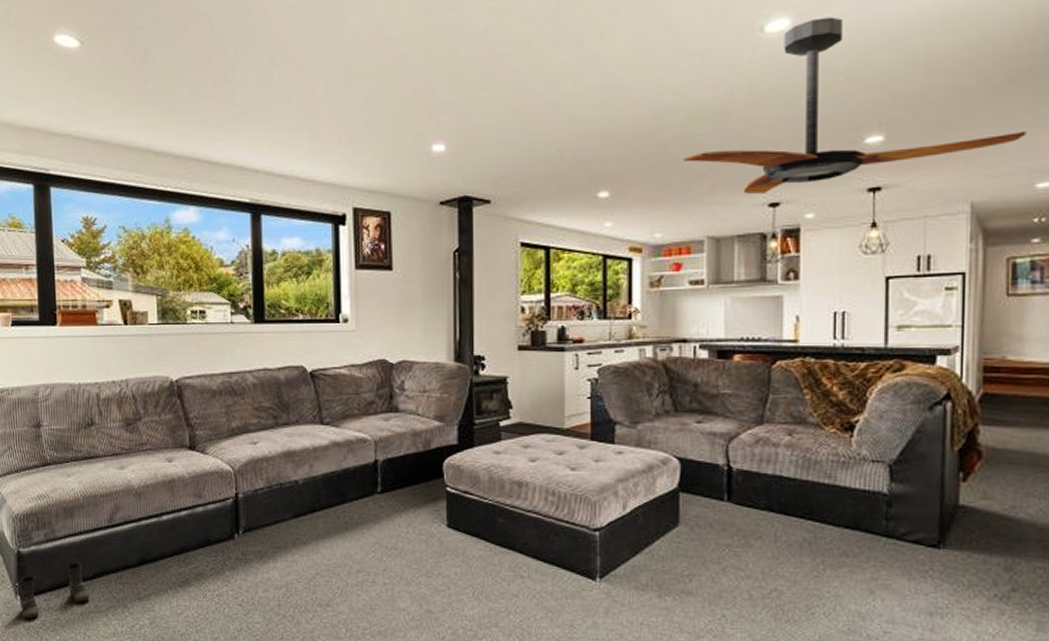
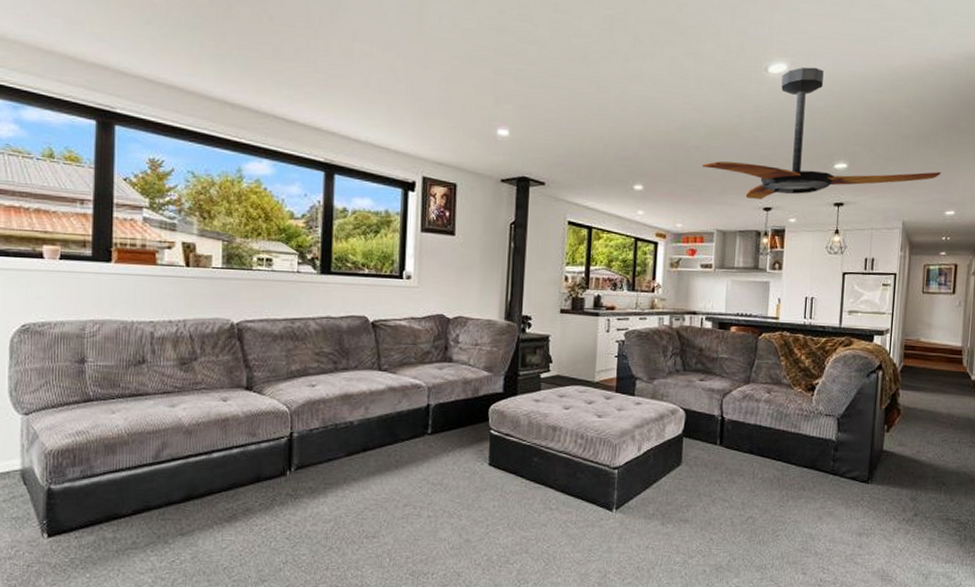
boots: present [18,562,90,619] -> none [46,498,127,558]

